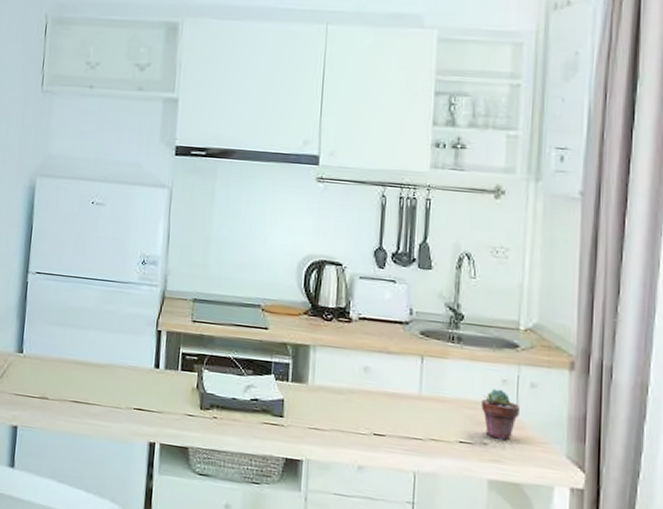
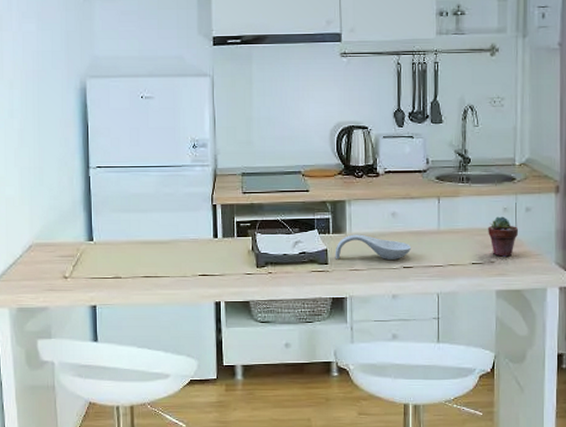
spoon rest: none [292,385,386,424] -> present [335,234,412,260]

